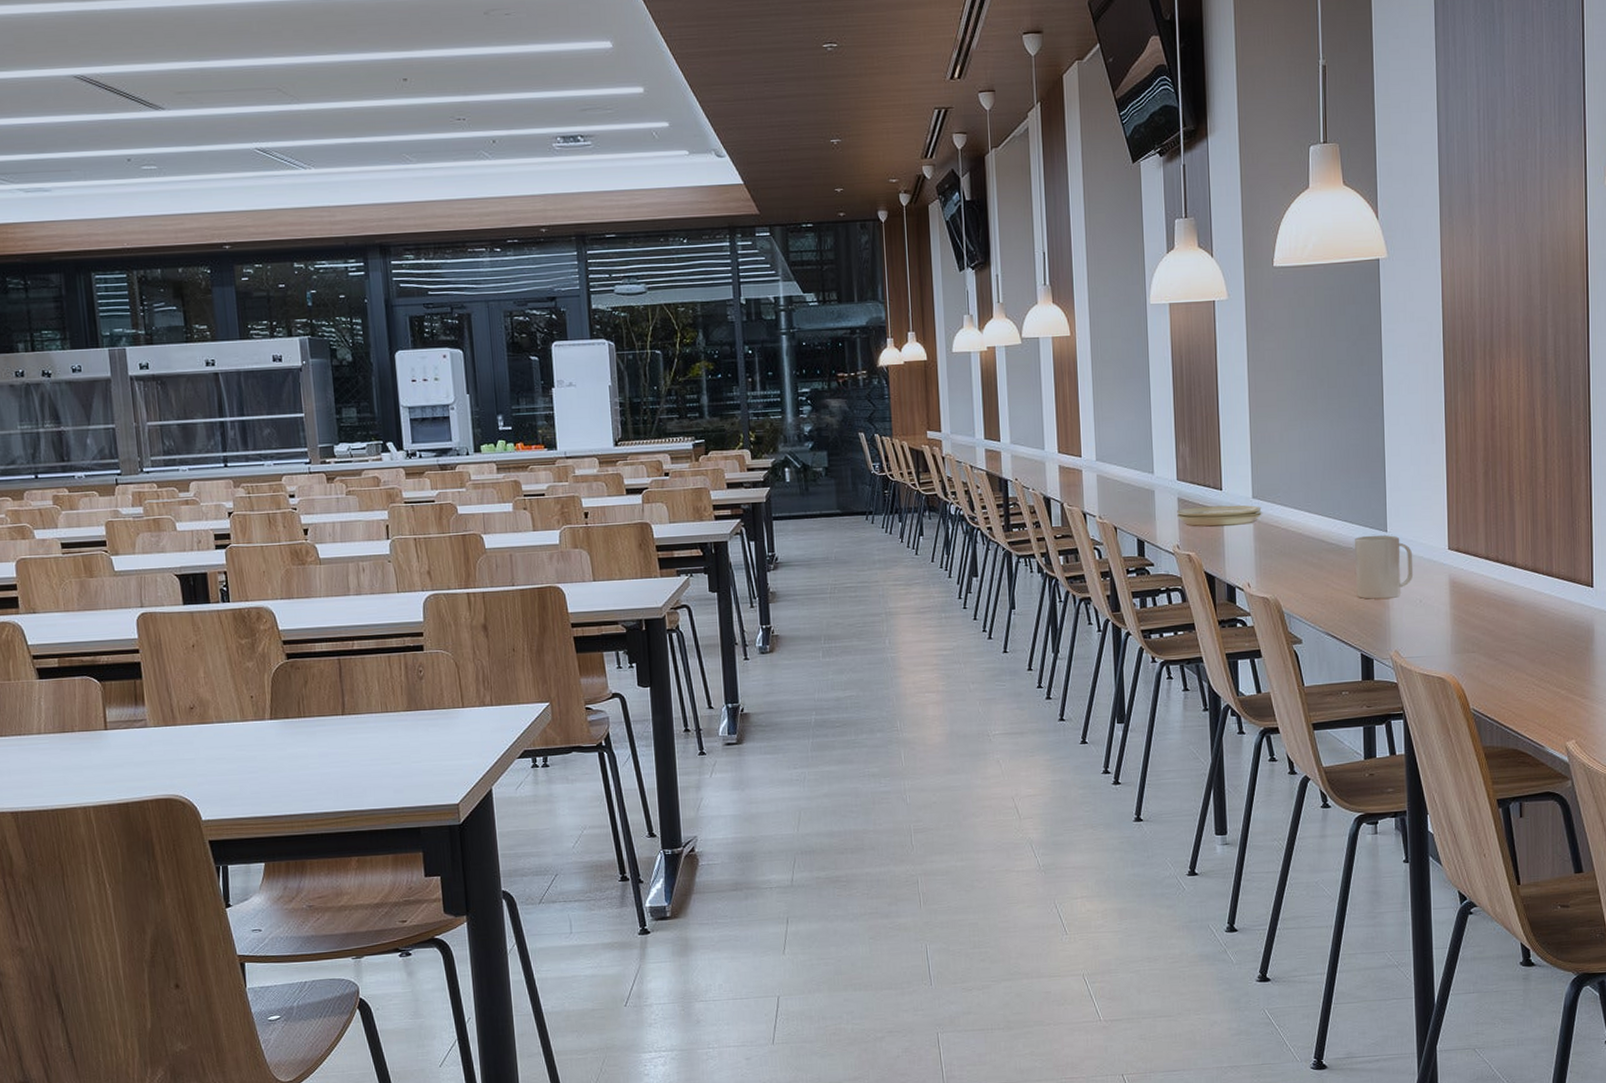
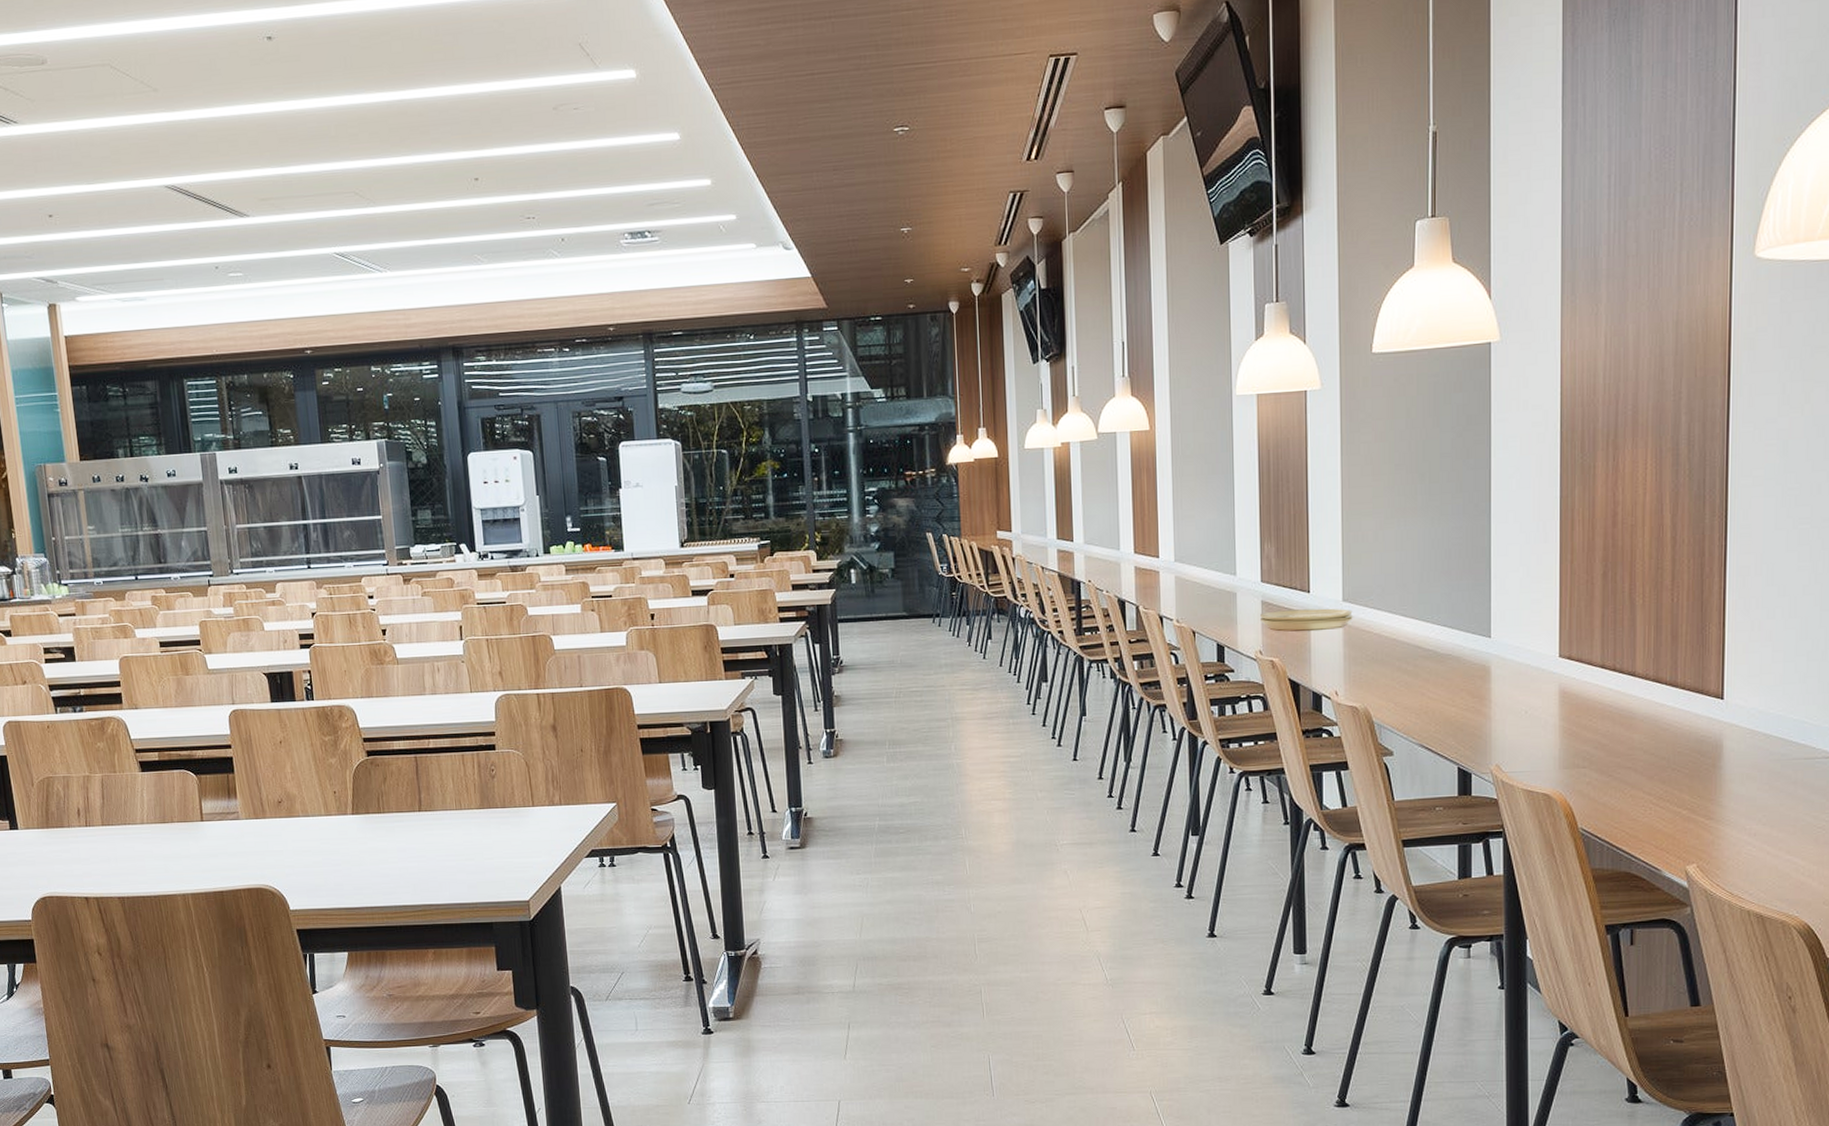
mug: present [1355,535,1414,599] -> none [1455,641,1519,710]

